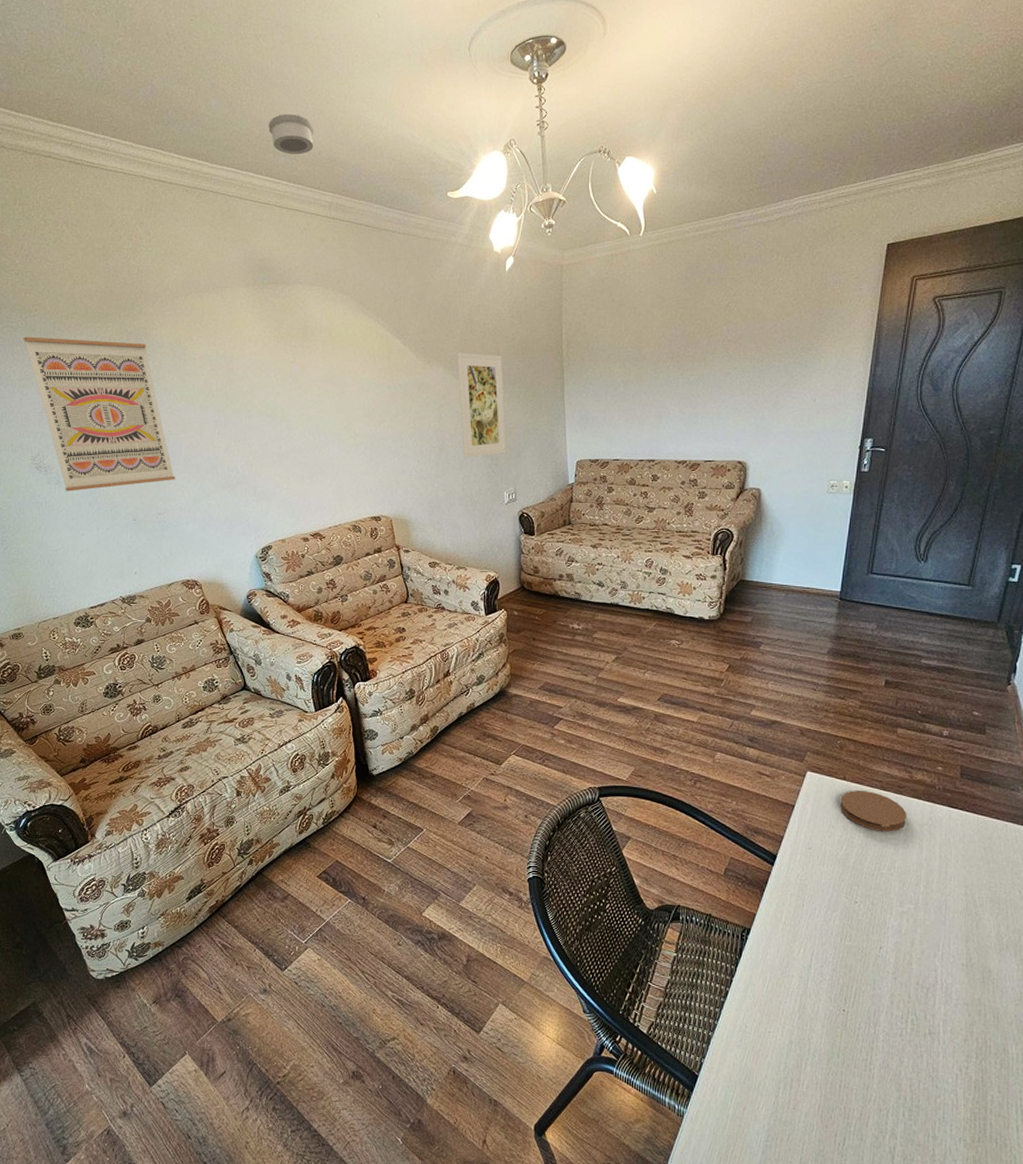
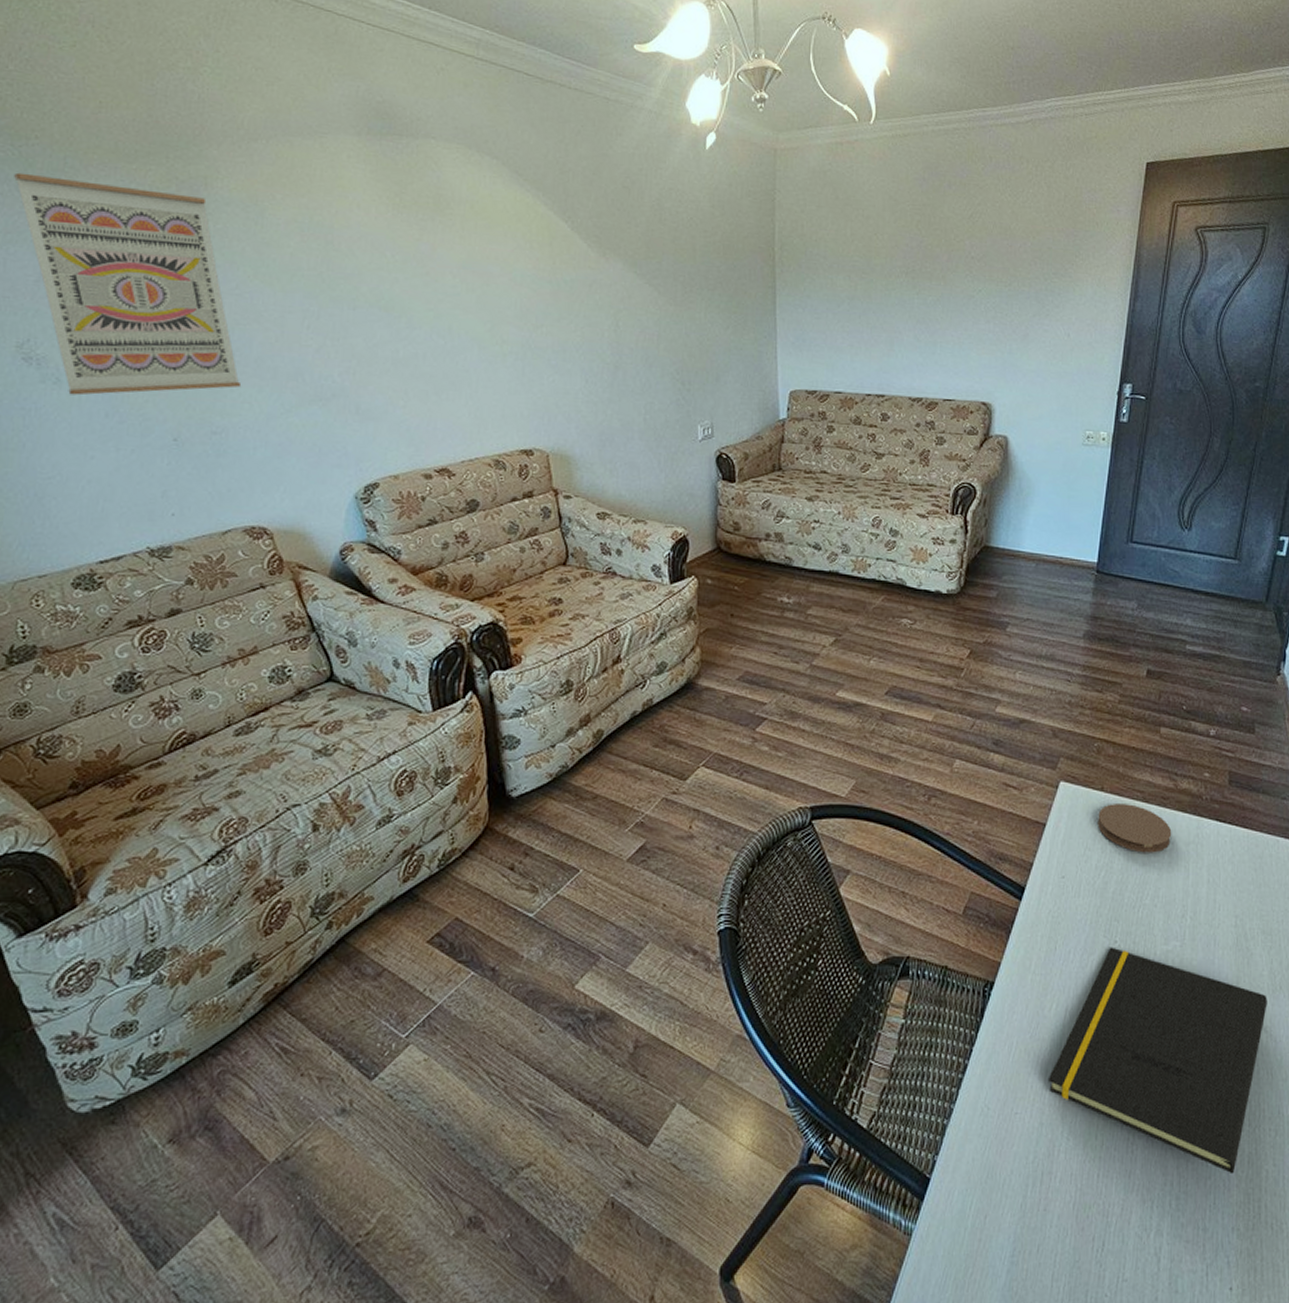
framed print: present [457,353,507,458] -> none [641,245,702,380]
notepad: none [796,906,995,1096] -> present [1047,947,1267,1175]

